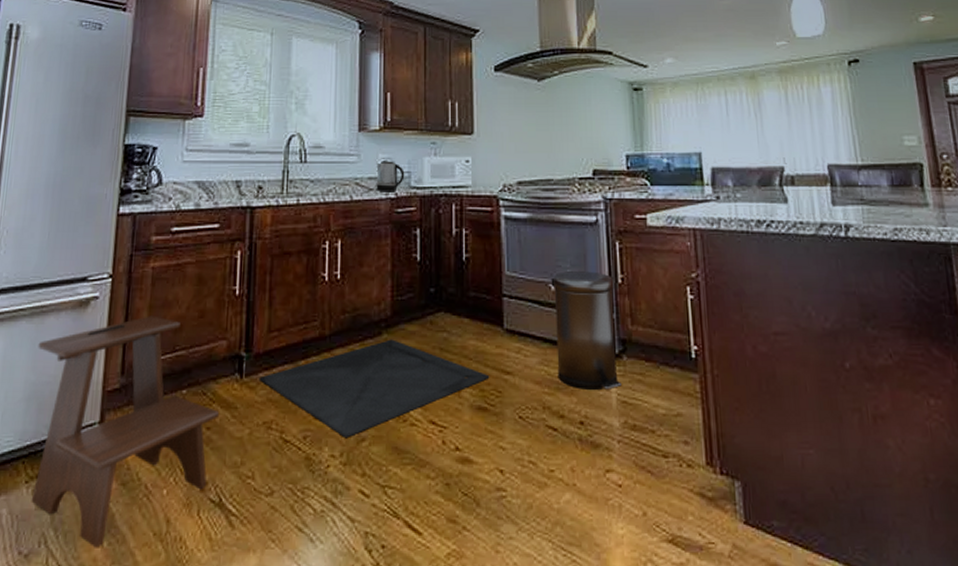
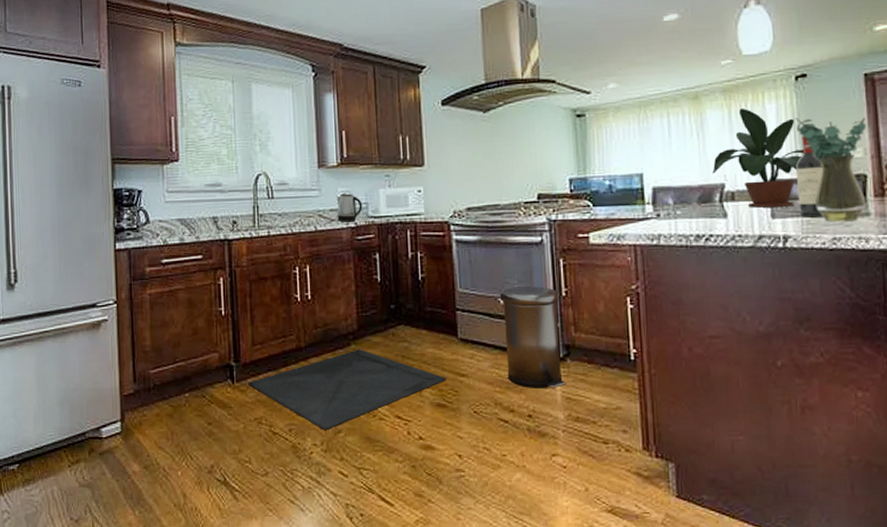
step stool: present [31,315,220,548] -> none [64,334,218,515]
potted plant: none [771,90,861,194] -> present [712,108,804,208]
vase: none [850,103,923,212] -> present [795,118,866,222]
wine bottle: none [853,120,884,206] -> present [796,135,824,218]

